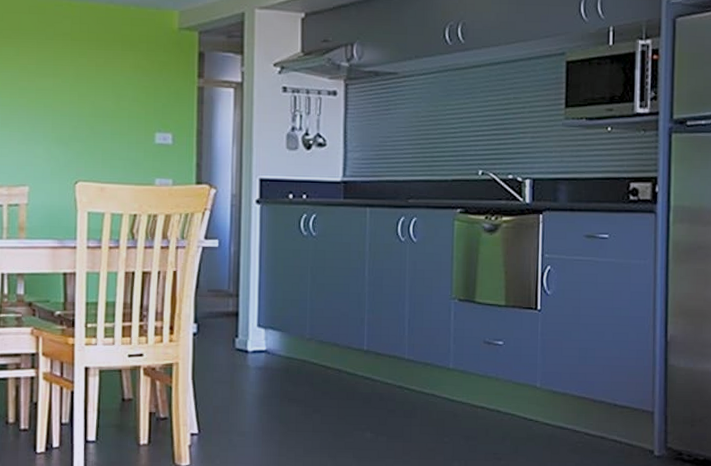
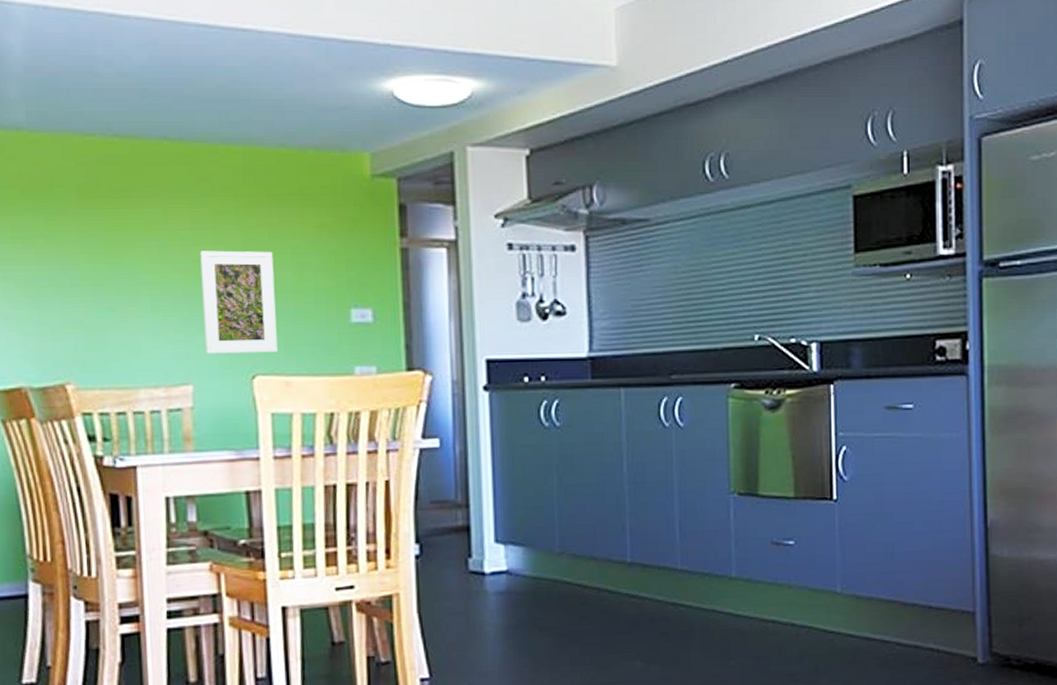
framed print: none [40,81,98,164] -> present [200,250,278,354]

